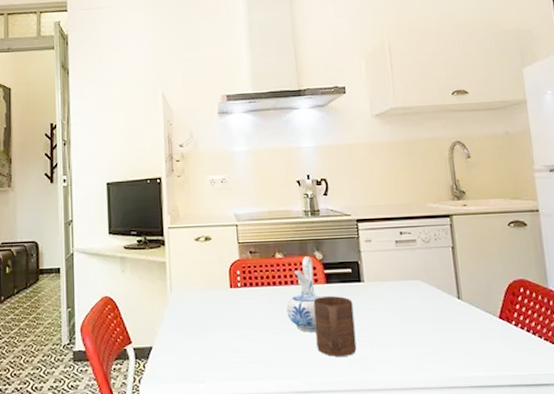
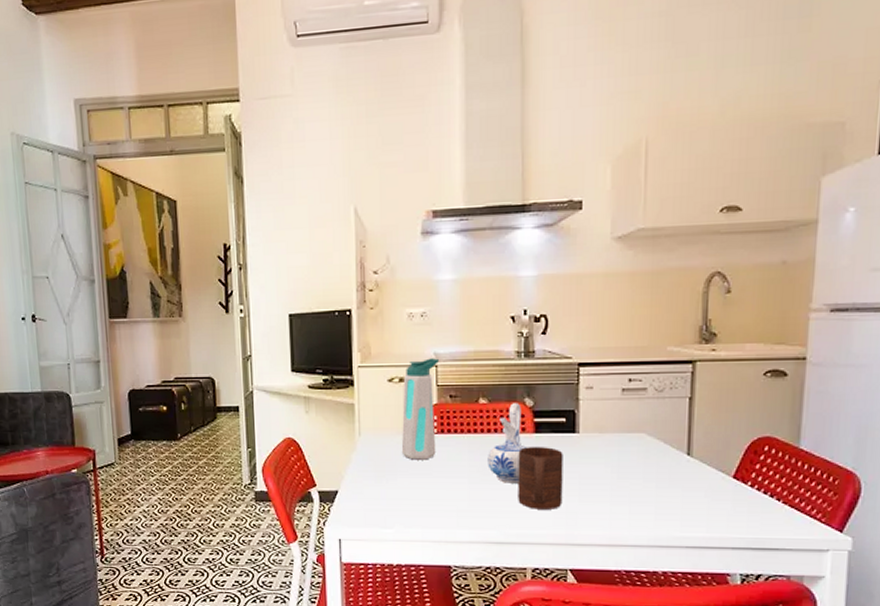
water bottle: none [208,218,241,313] -> present [401,358,440,460]

